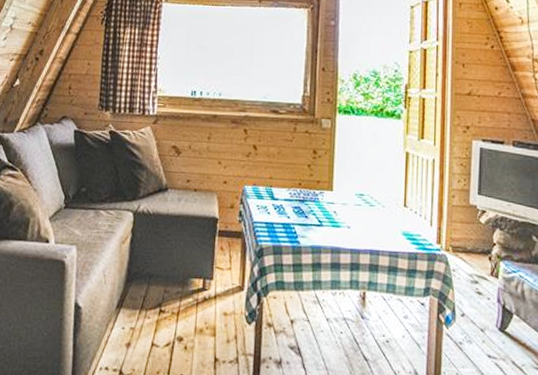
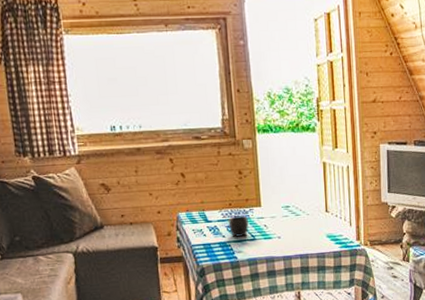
mug: none [295,197,317,220] -> present [228,215,249,237]

